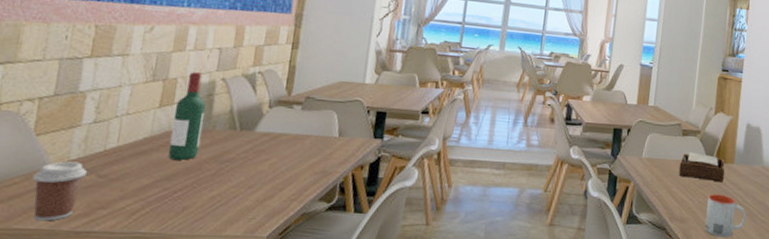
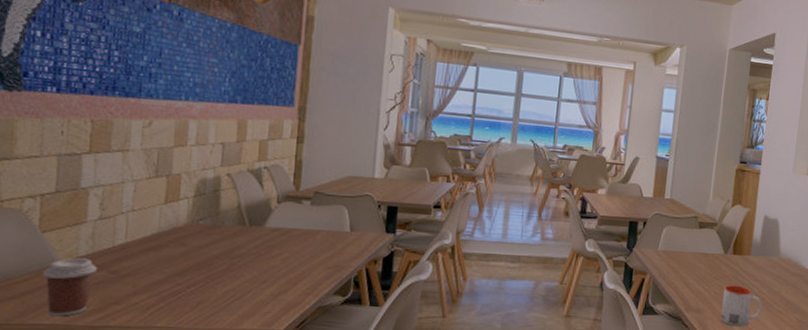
wine bottle: present [167,72,205,160] -> none [177,167,212,256]
napkin holder: present [678,152,725,183] -> none [695,244,742,274]

